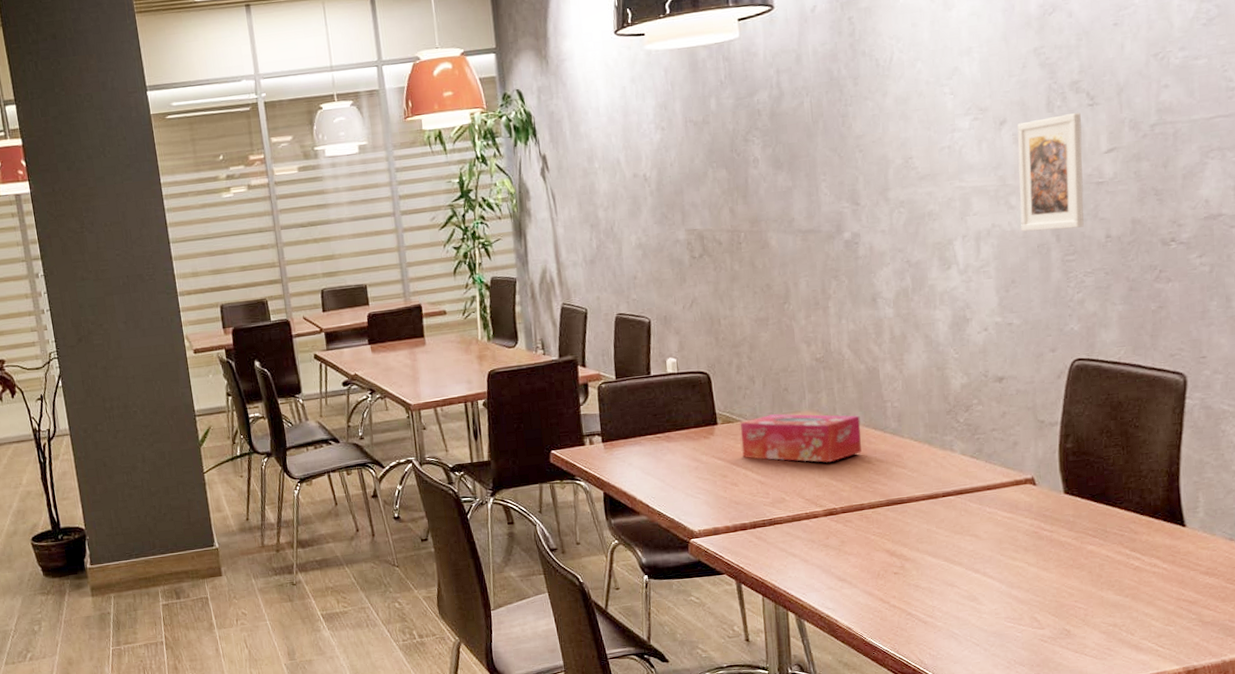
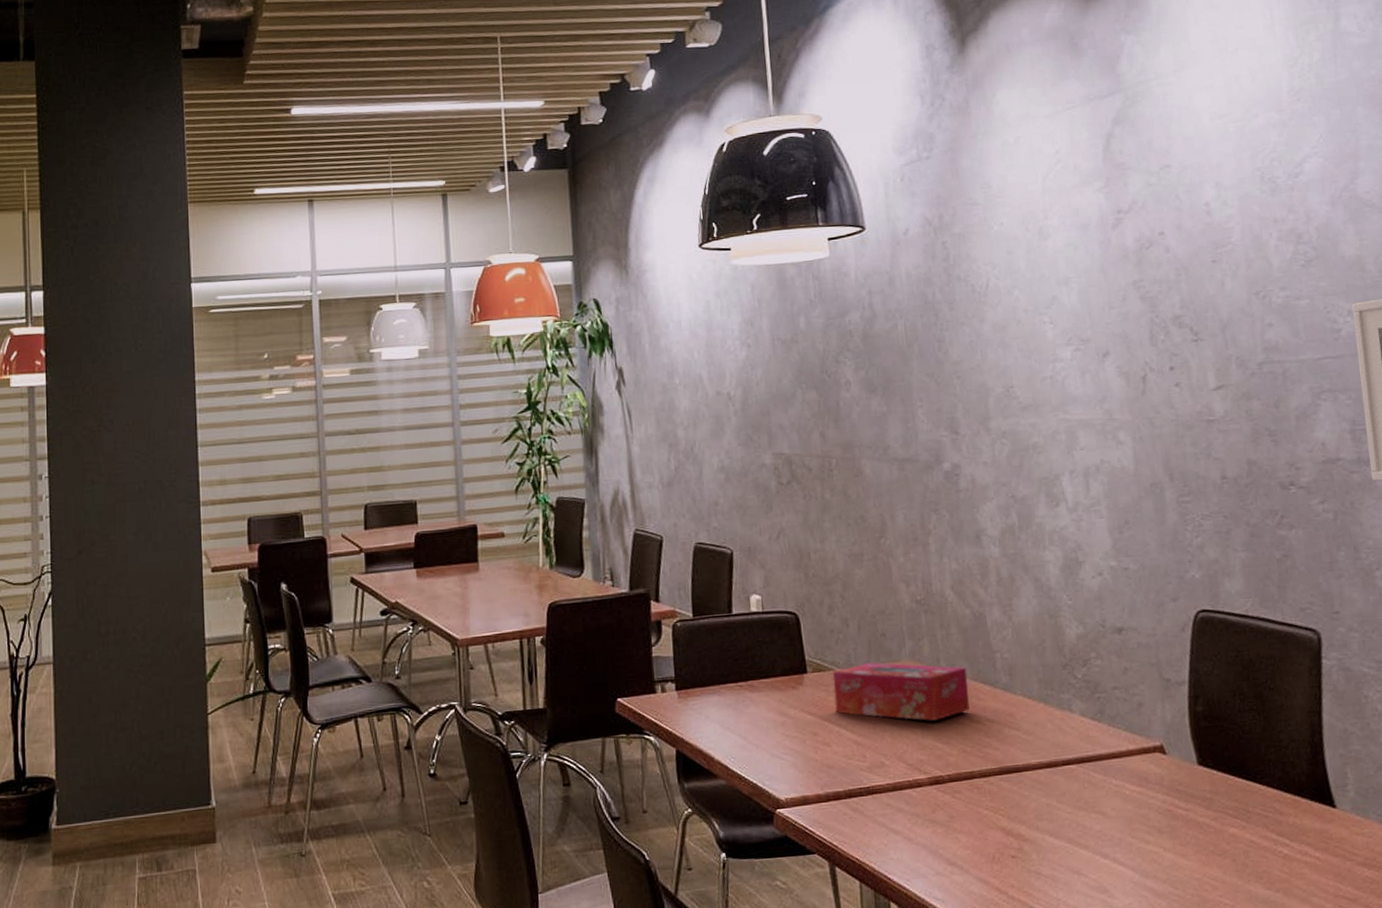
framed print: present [1017,113,1084,232] -> none [1121,348,1198,470]

